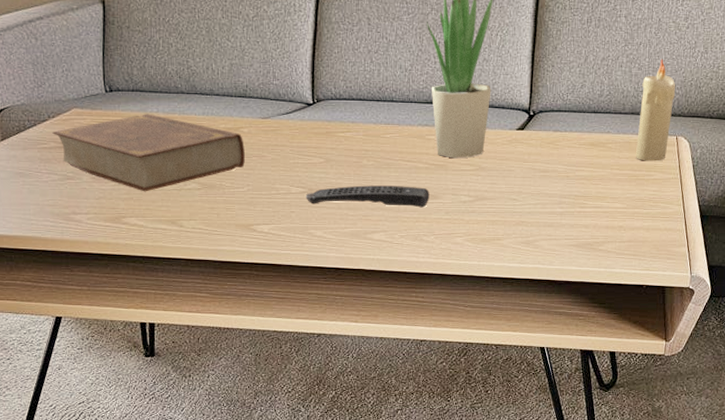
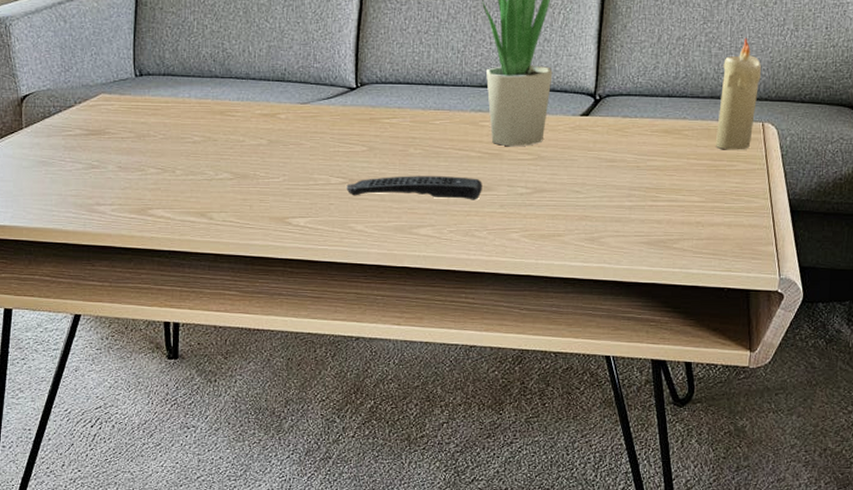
book: present [52,114,245,192] -> none [78,99,281,182]

